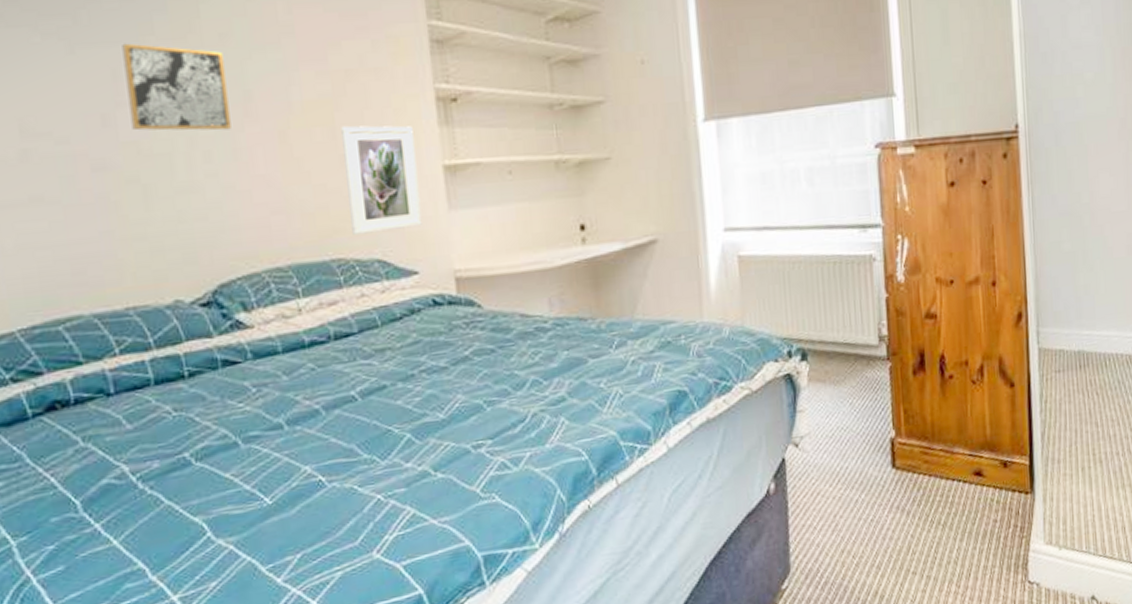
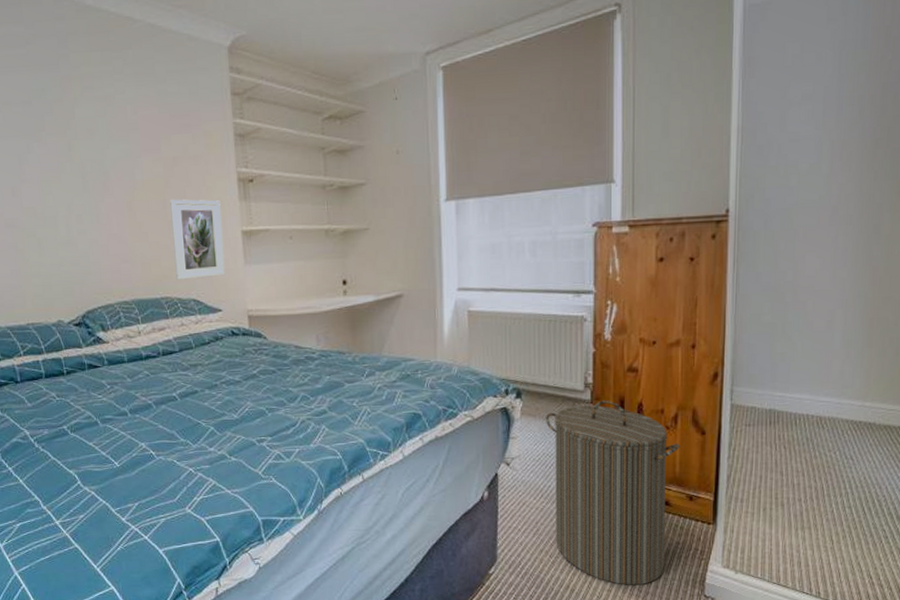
wall art: present [122,43,231,131] -> none [24,137,95,201]
laundry hamper: none [836,354,989,582] -> present [545,400,680,585]

